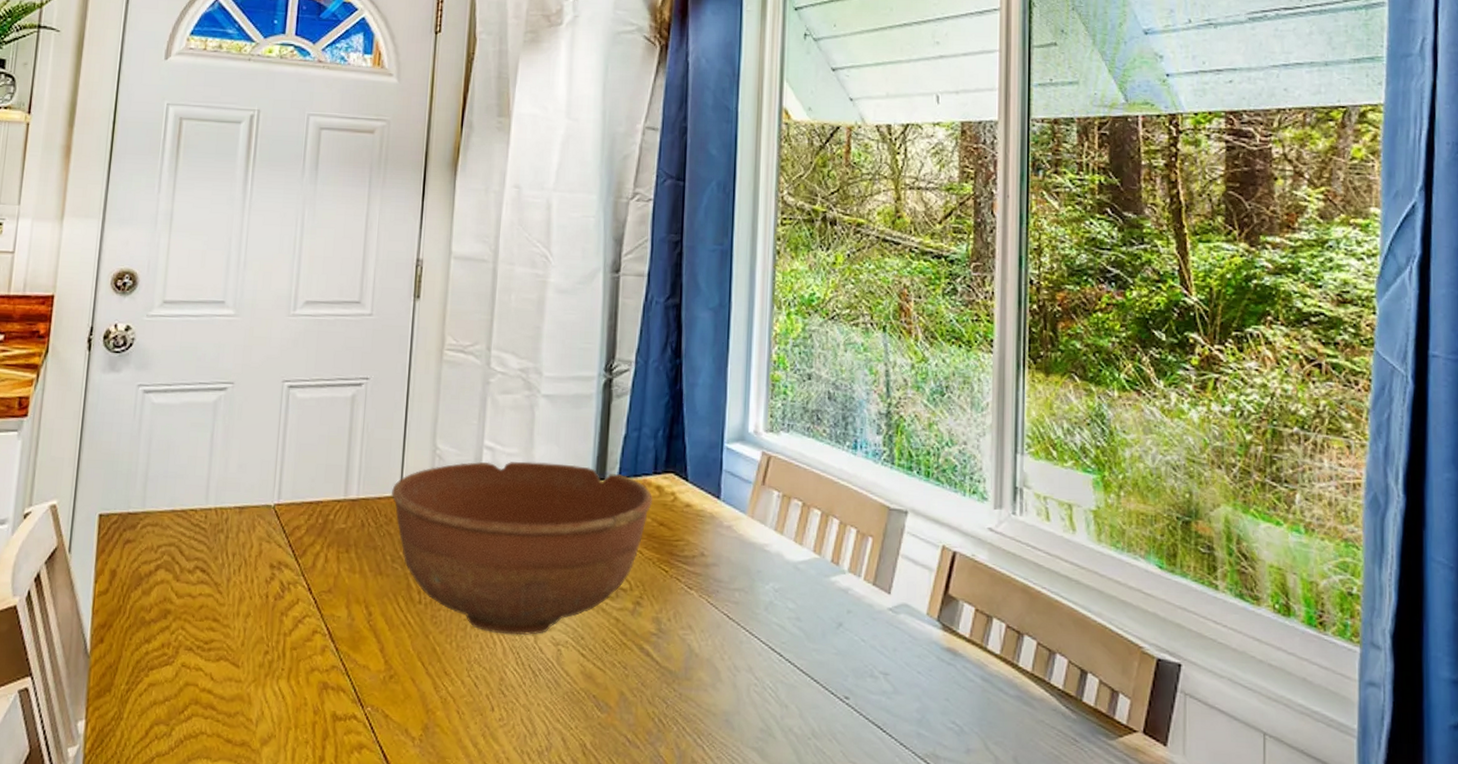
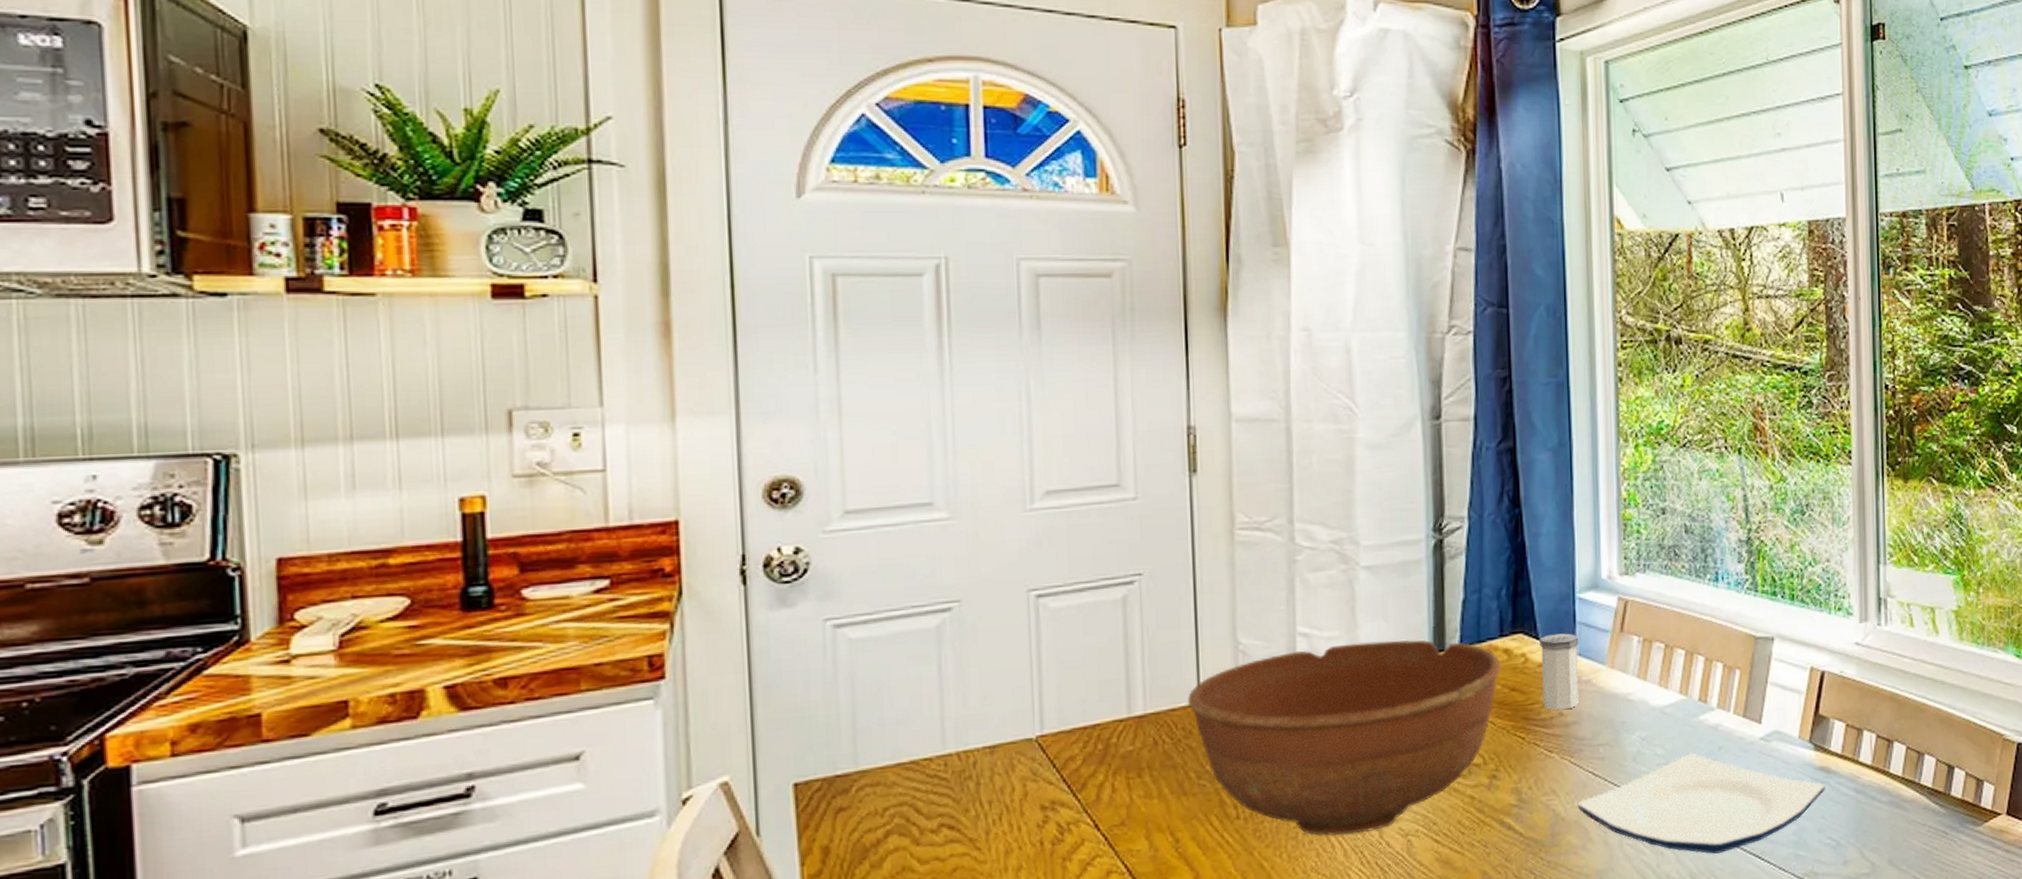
salt shaker: none [687,478,724,551] -> present [1539,633,1579,711]
plate: none [710,611,951,717] -> present [1577,753,1825,854]

